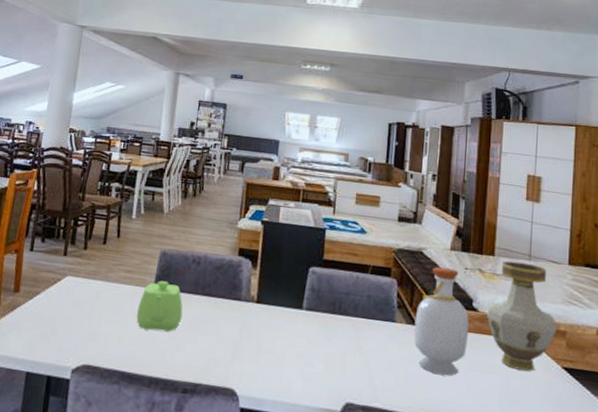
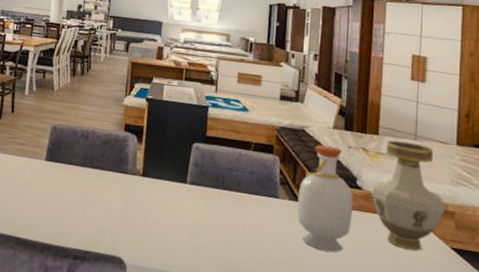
teapot: present [136,281,183,332] -> none [30,153,73,202]

